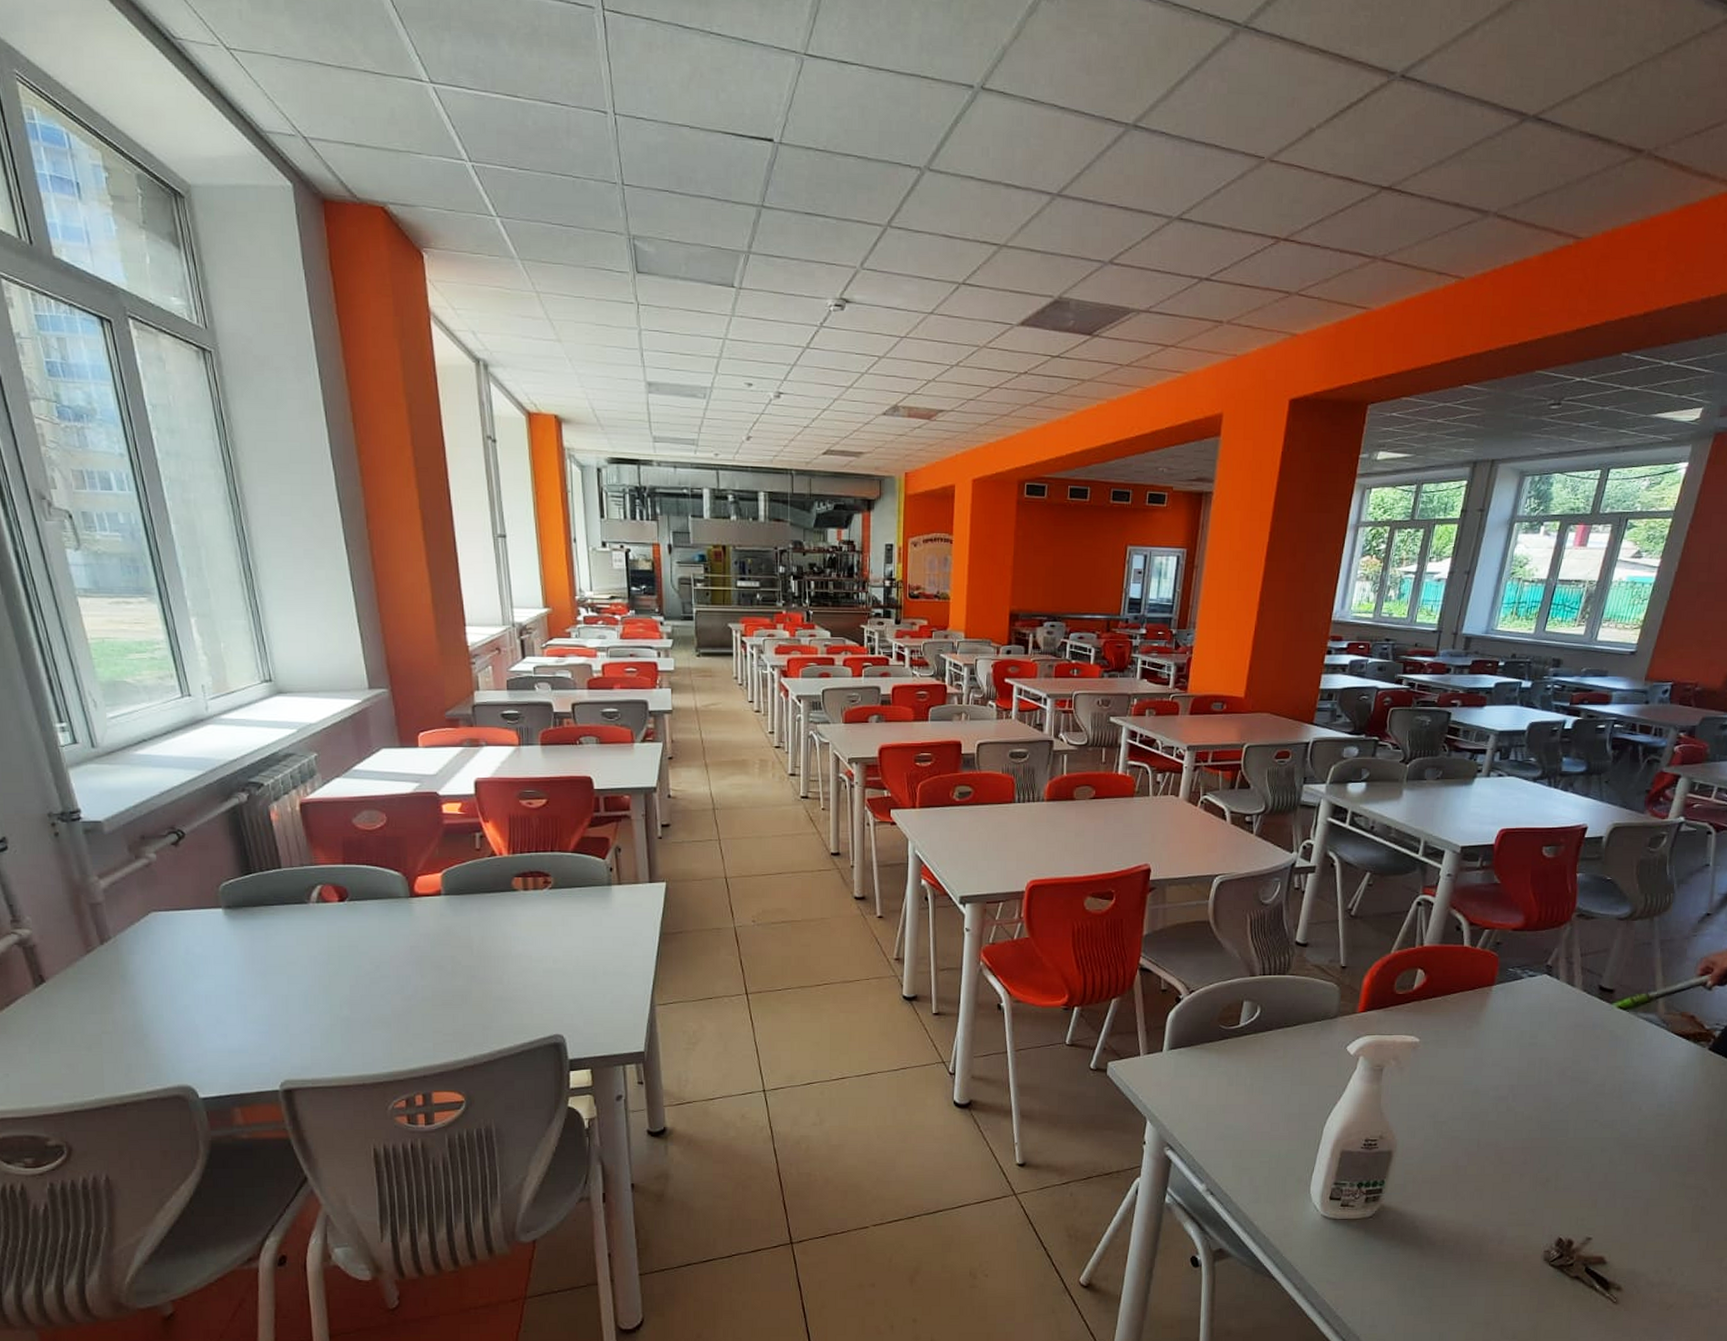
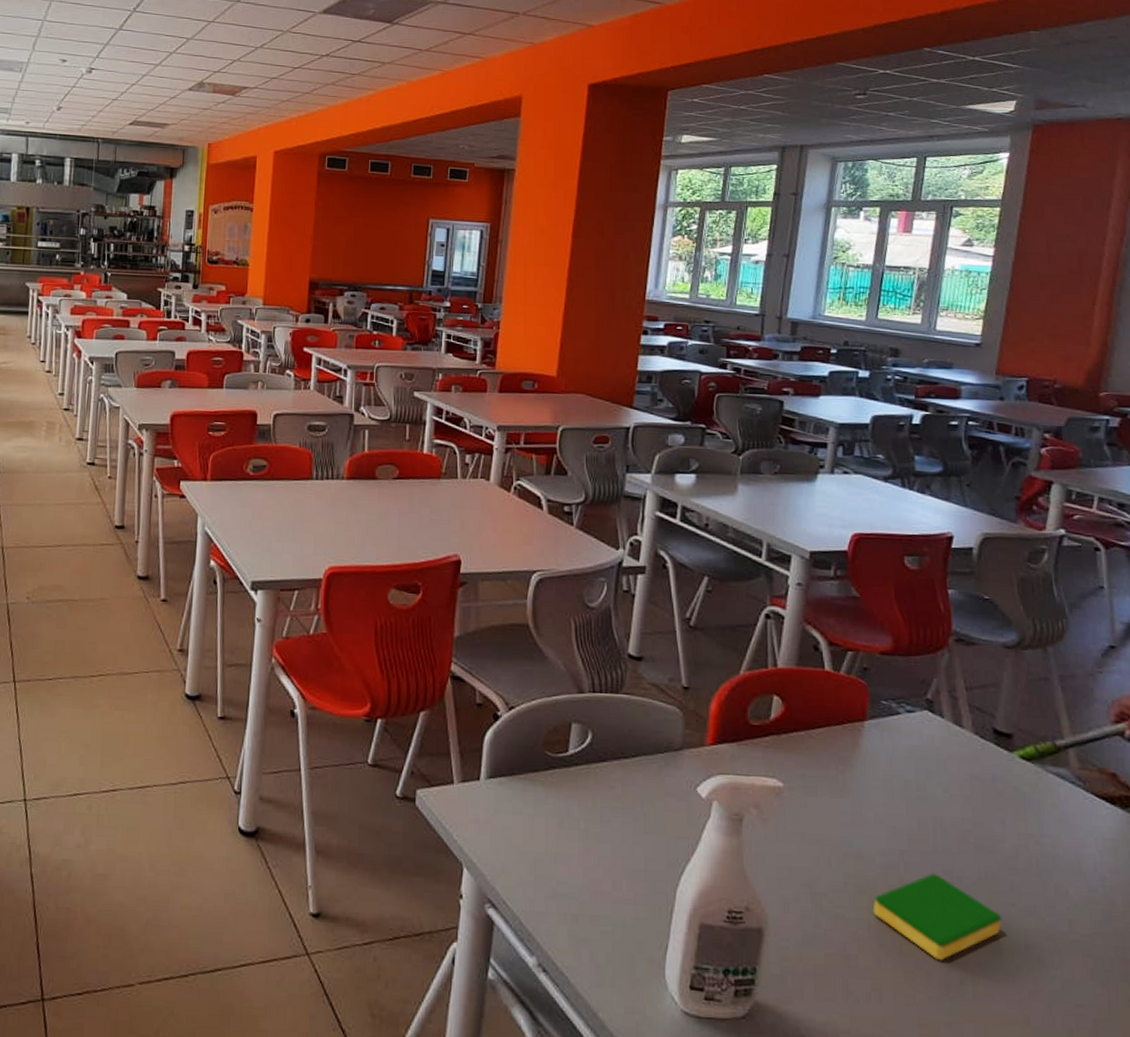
dish sponge: none [1483,1101,1586,1166] -> present [873,873,1002,961]

